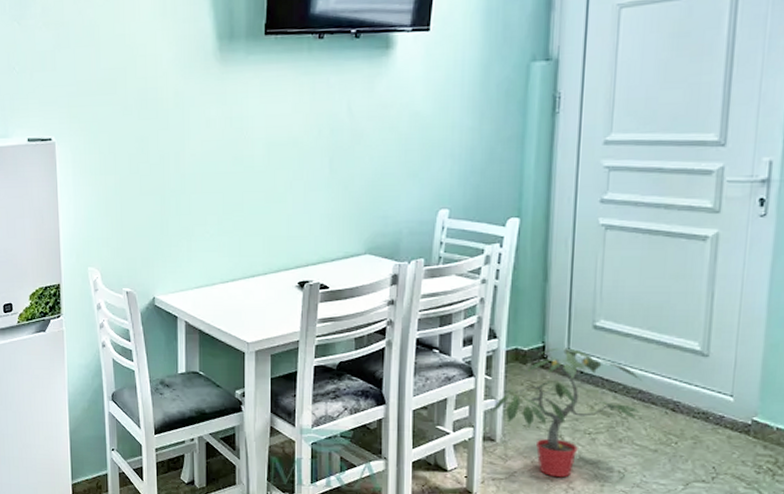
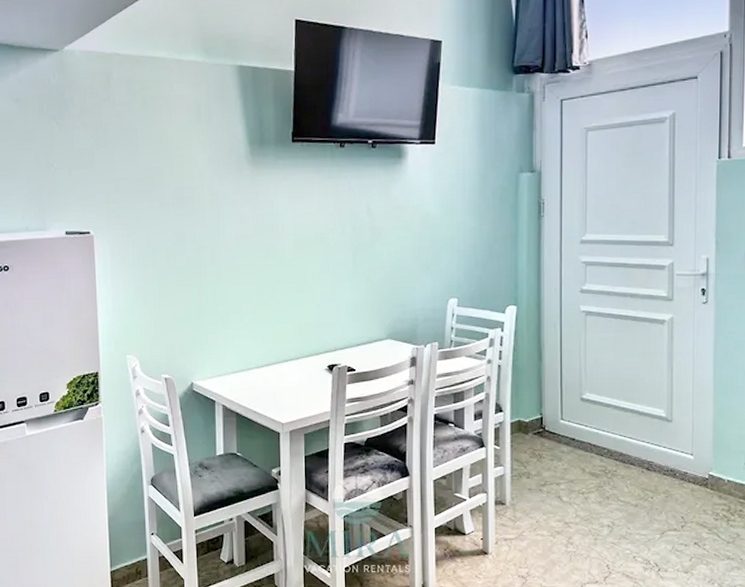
potted plant: present [493,348,642,478] -> none [502,418,624,534]

